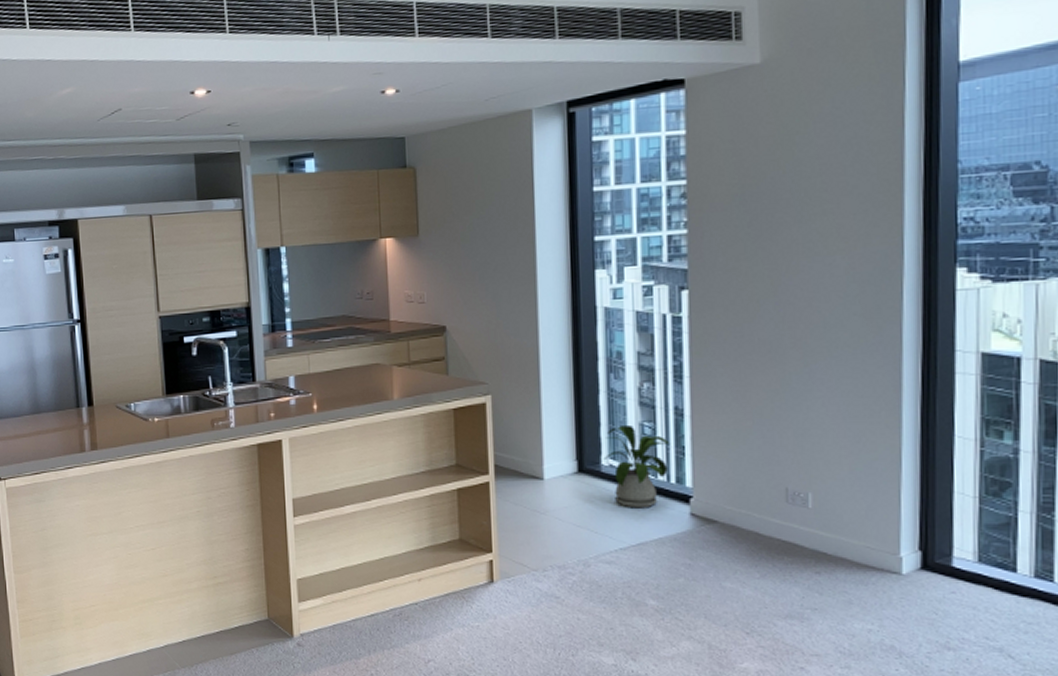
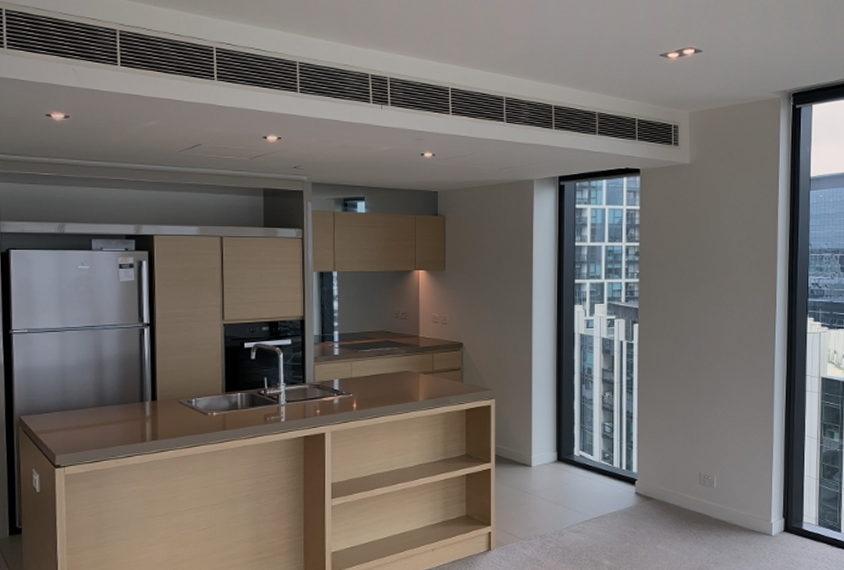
house plant: present [603,426,671,509] -> none [576,425,623,489]

